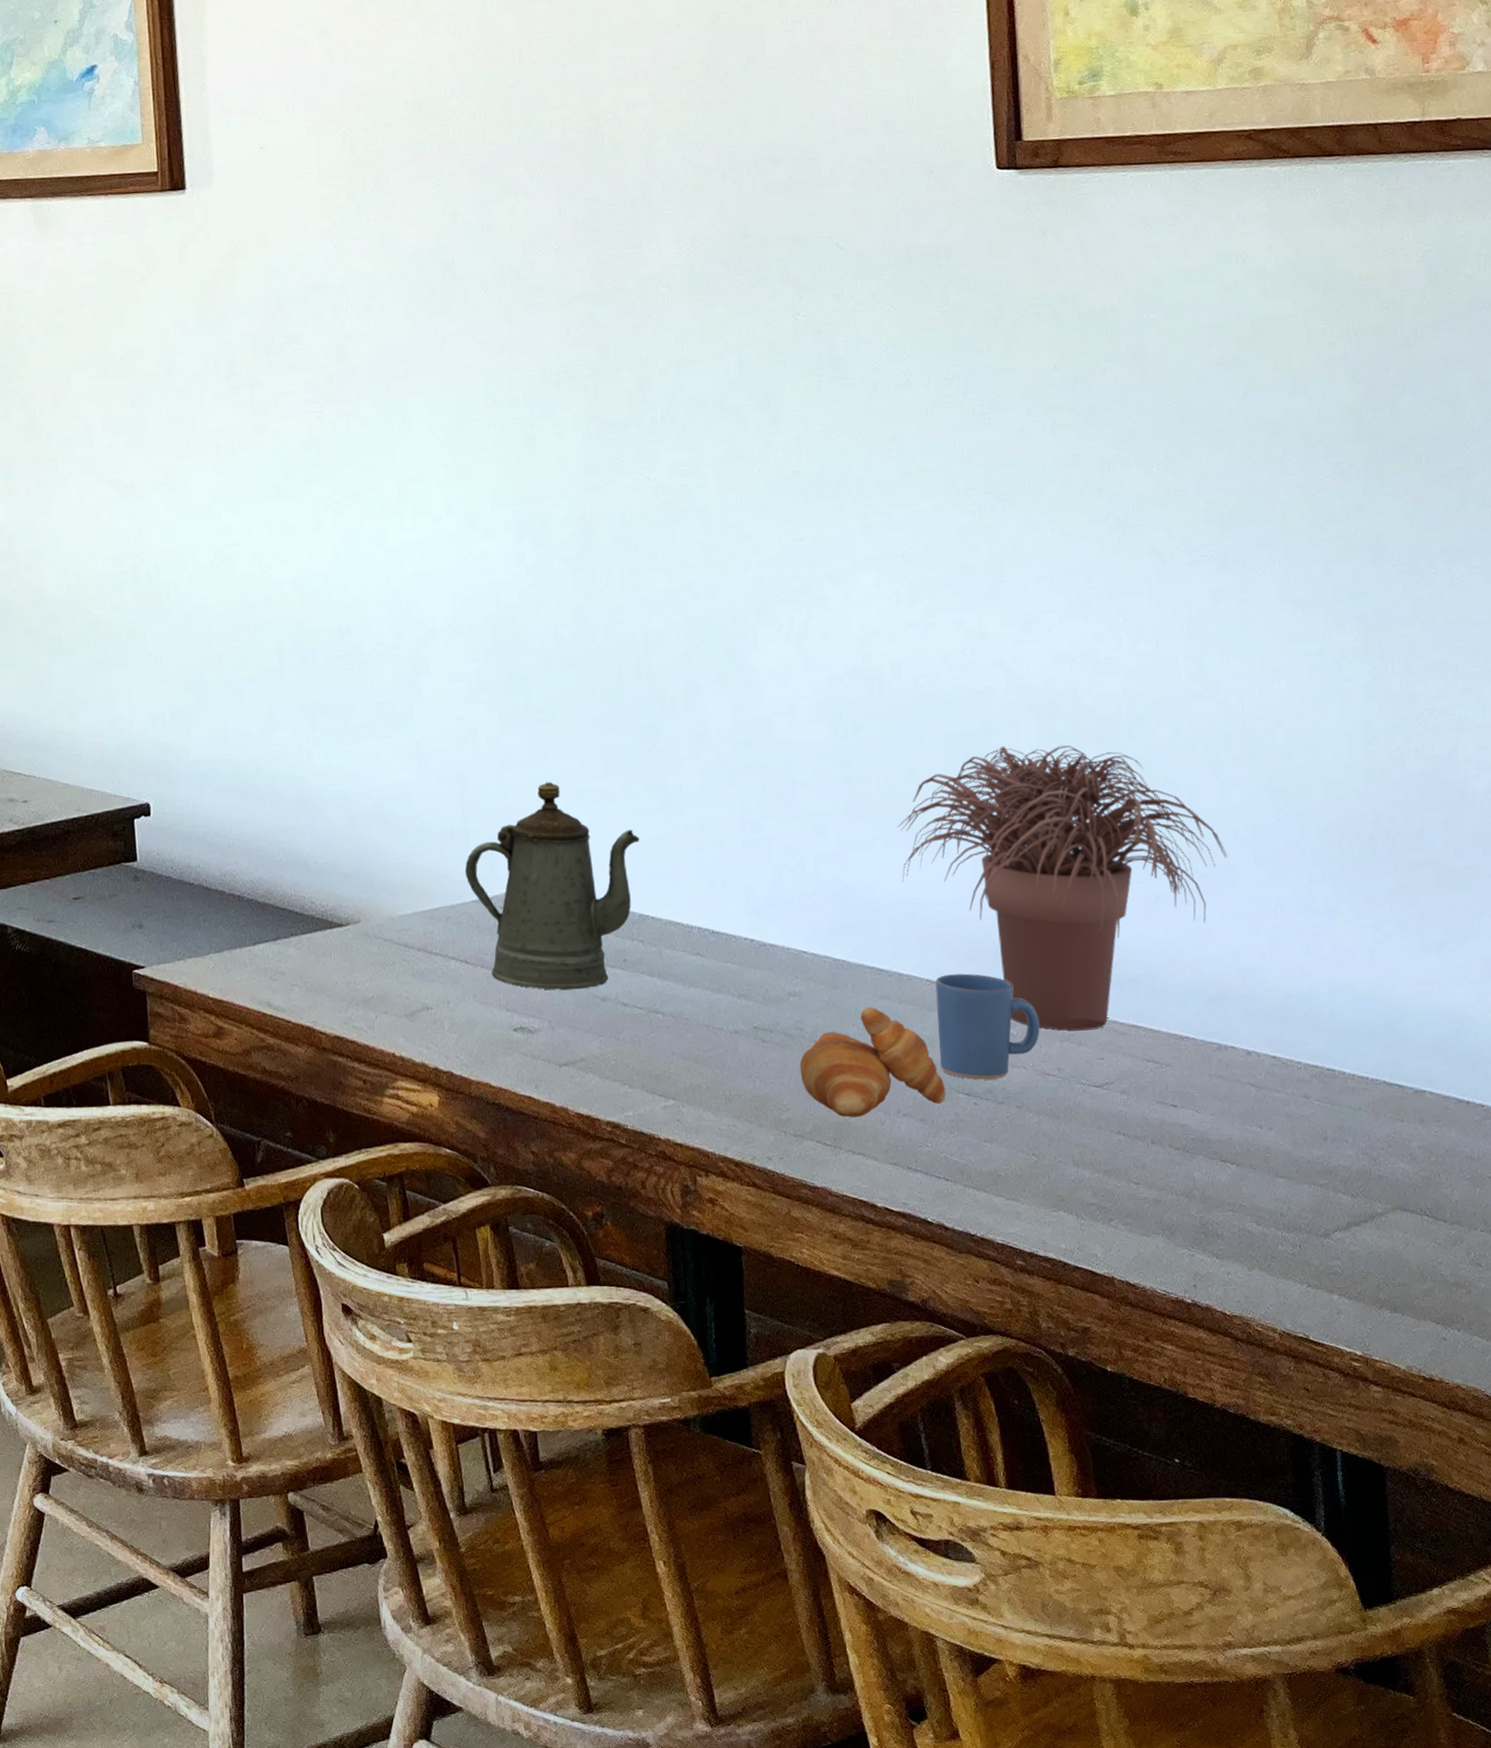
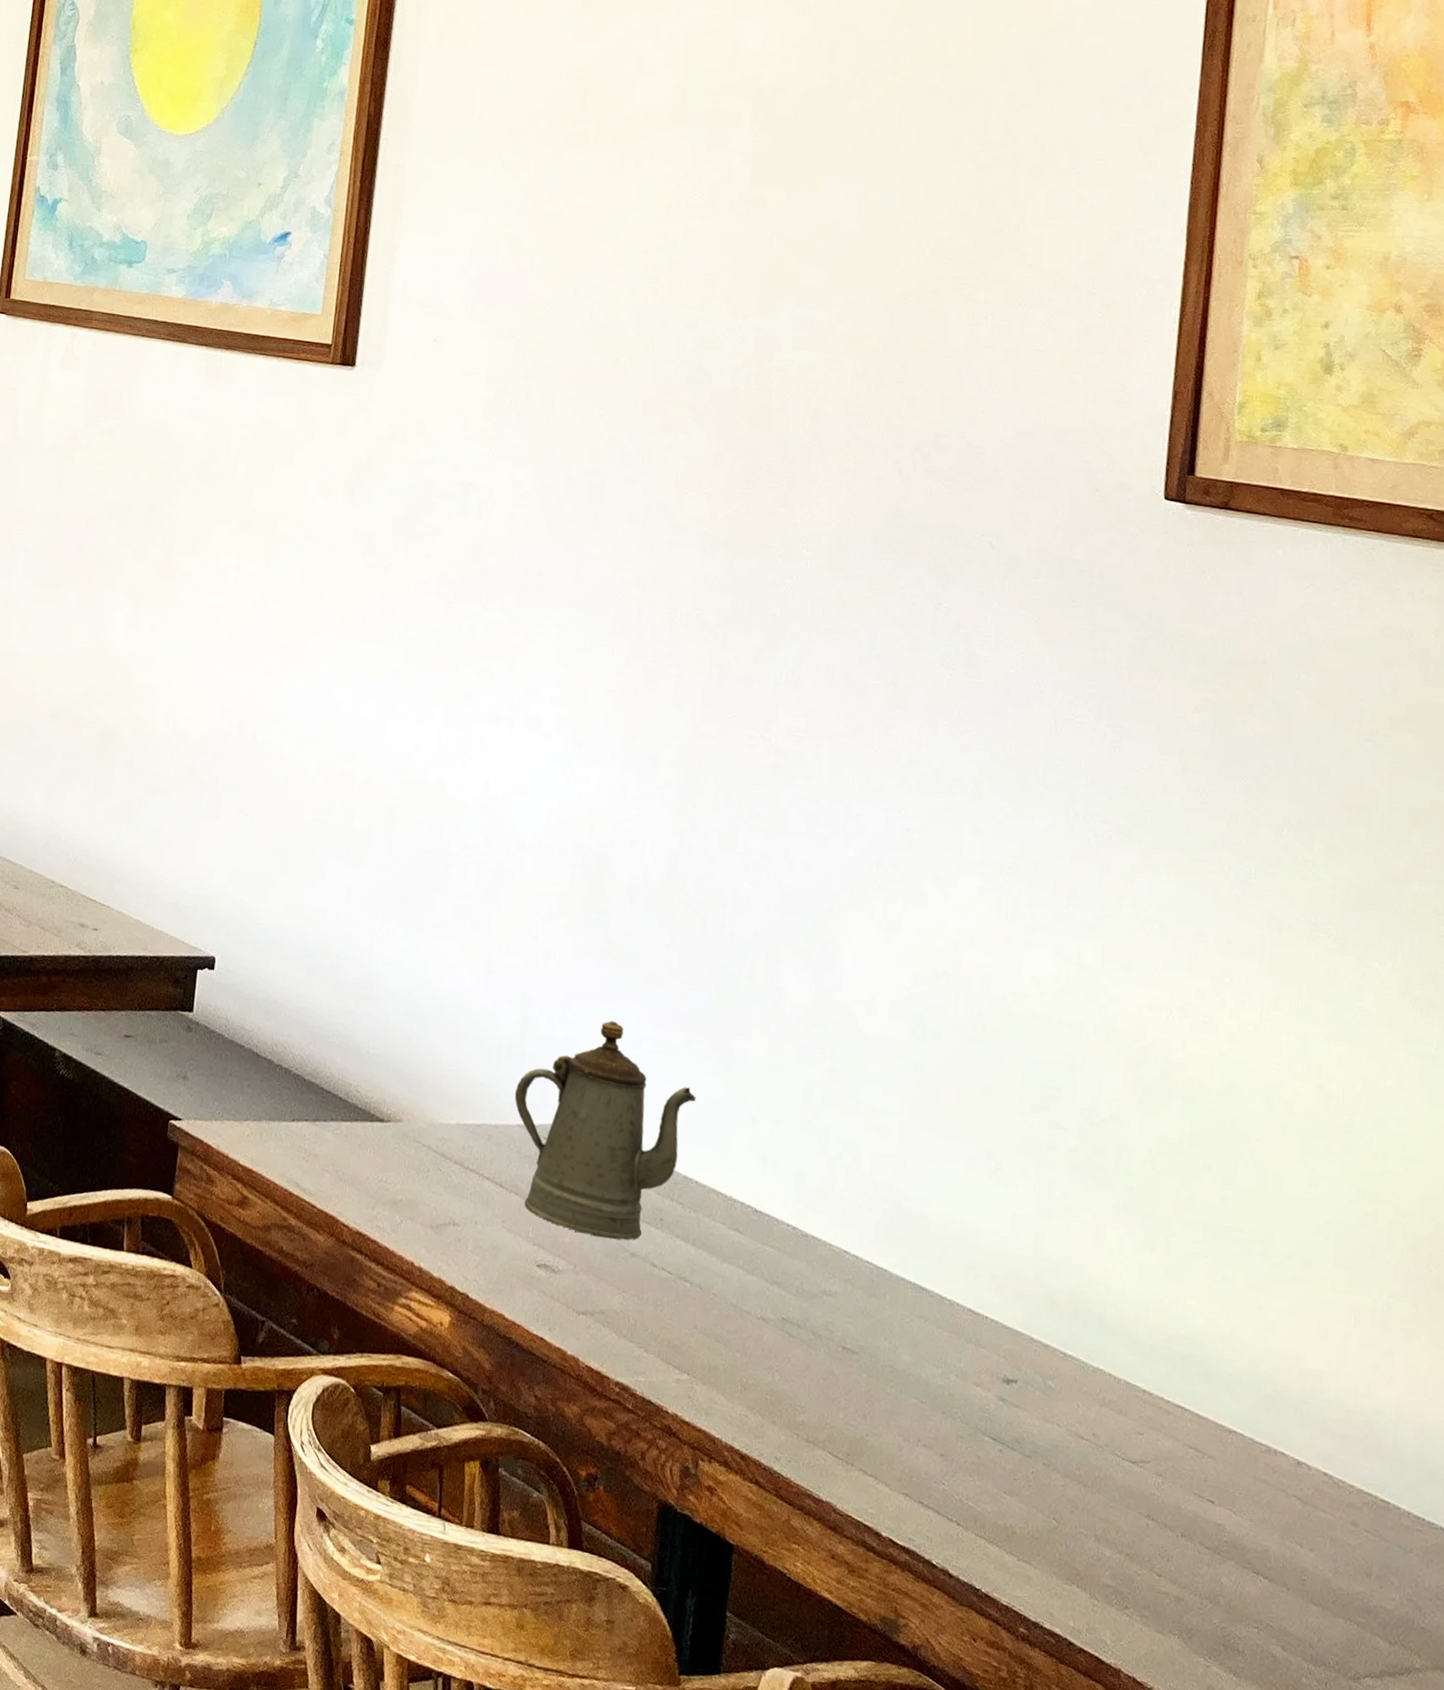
croissant: present [799,1006,946,1117] -> none [822,1323,972,1442]
potted plant: present [897,745,1228,1030] -> none [958,1084,1306,1400]
mug: present [935,973,1040,1080] -> none [970,1308,1081,1431]

